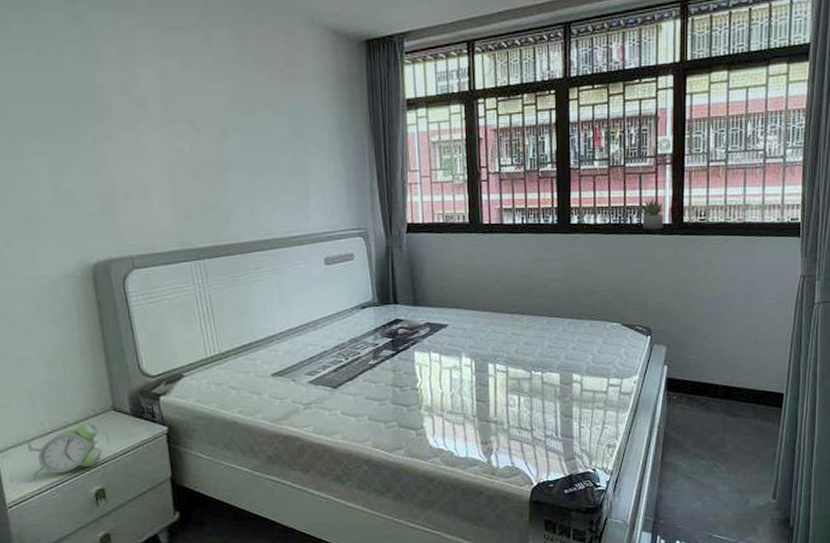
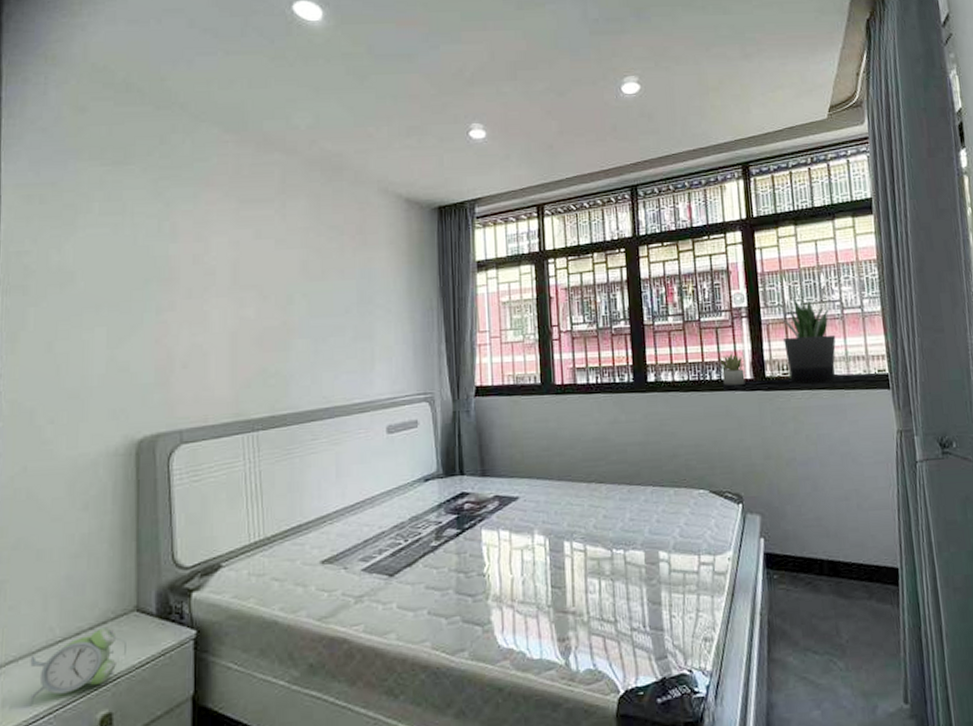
planter: none [704,144,755,231] -> present [782,296,836,385]

